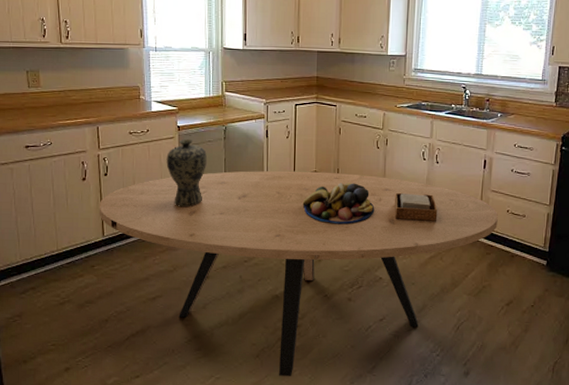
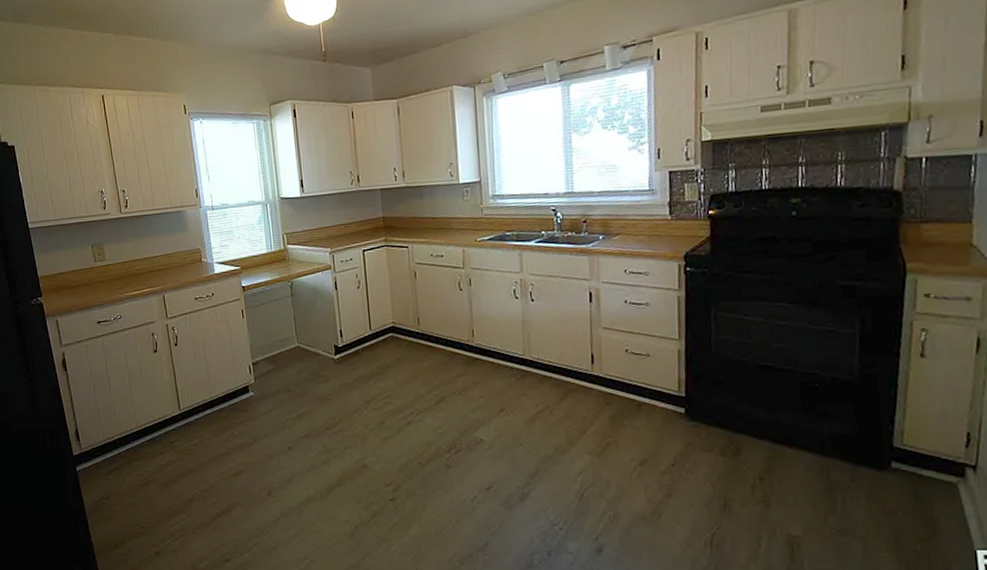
dining table: present [99,170,498,376] -> none [172,321,616,557]
vase: present [166,138,207,208] -> none [234,299,276,374]
fruit bowl: present [302,182,375,225] -> none [382,332,466,381]
napkin holder: present [394,192,438,222] -> none [487,338,541,371]

